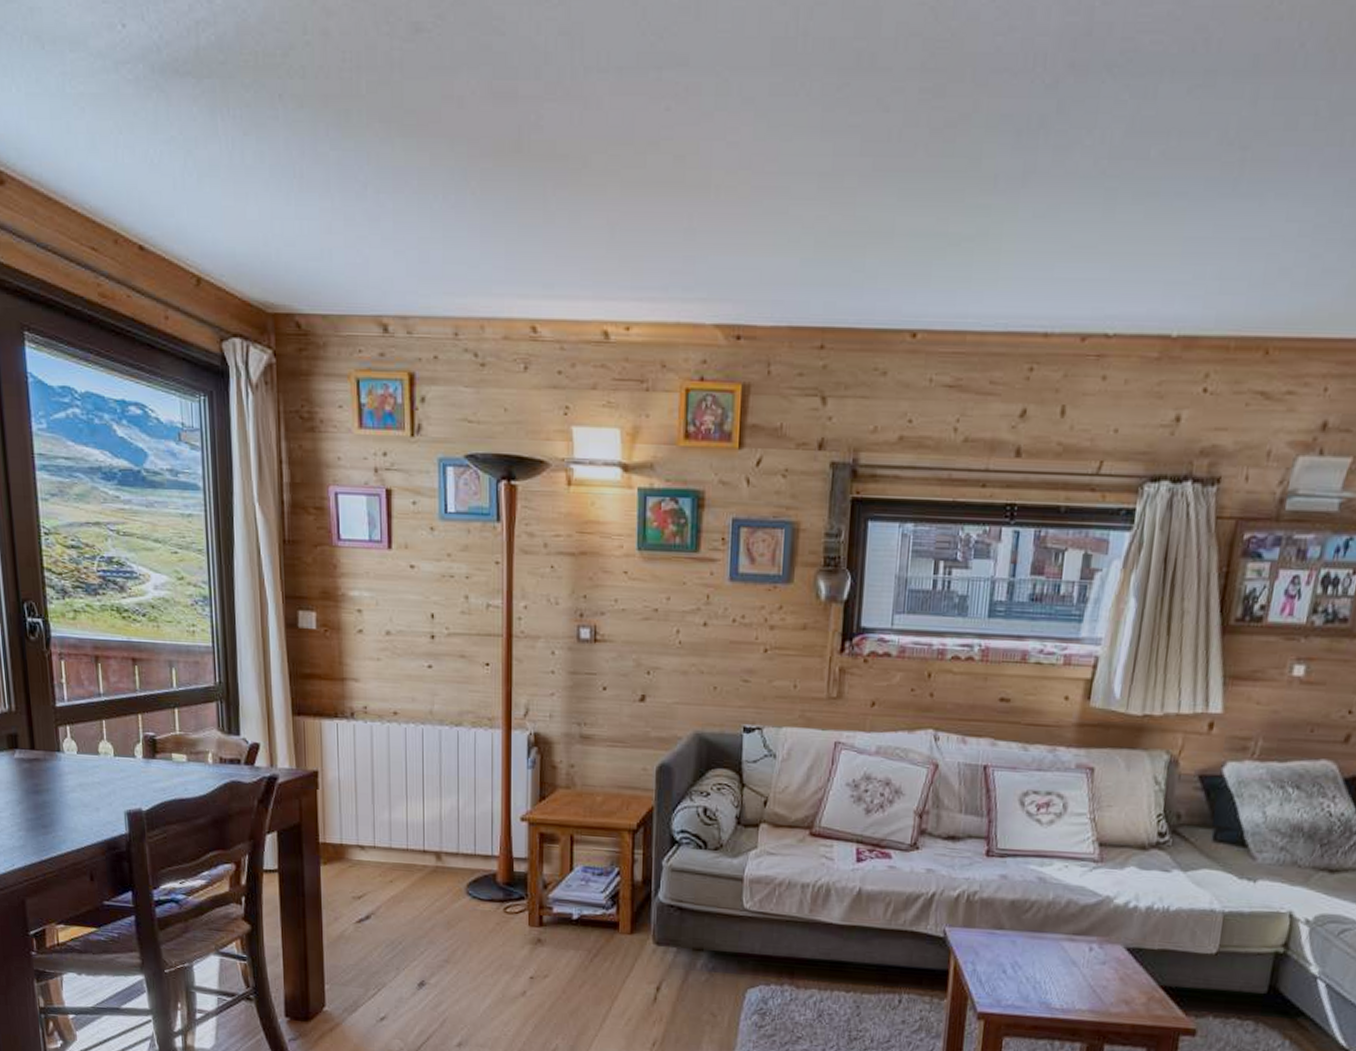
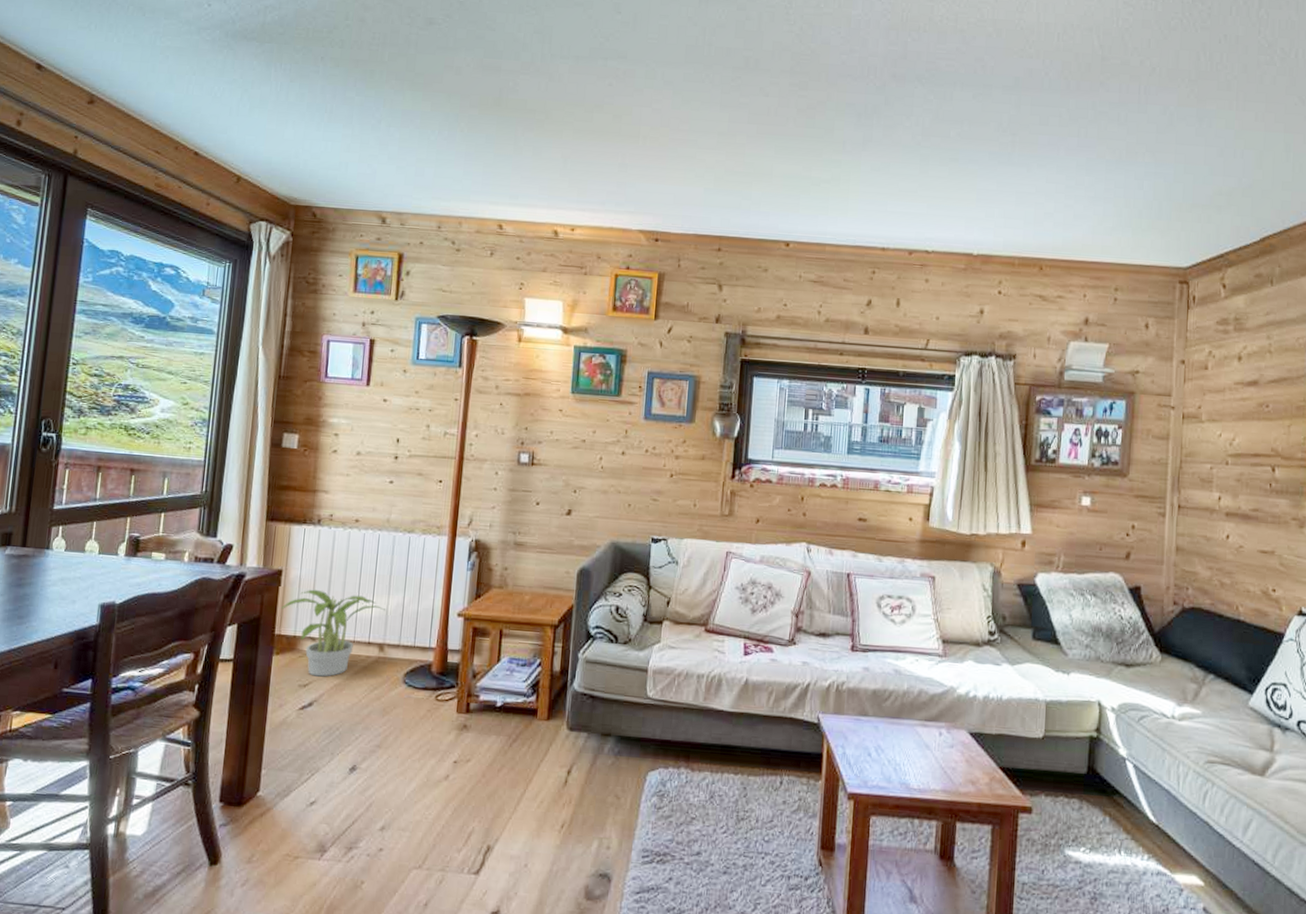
potted plant: none [321,792,440,888] -> present [280,589,386,677]

